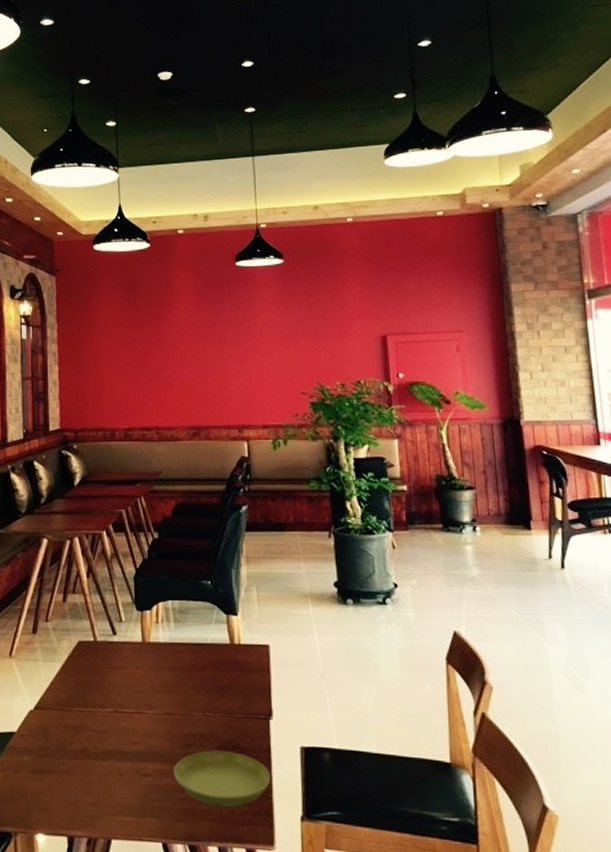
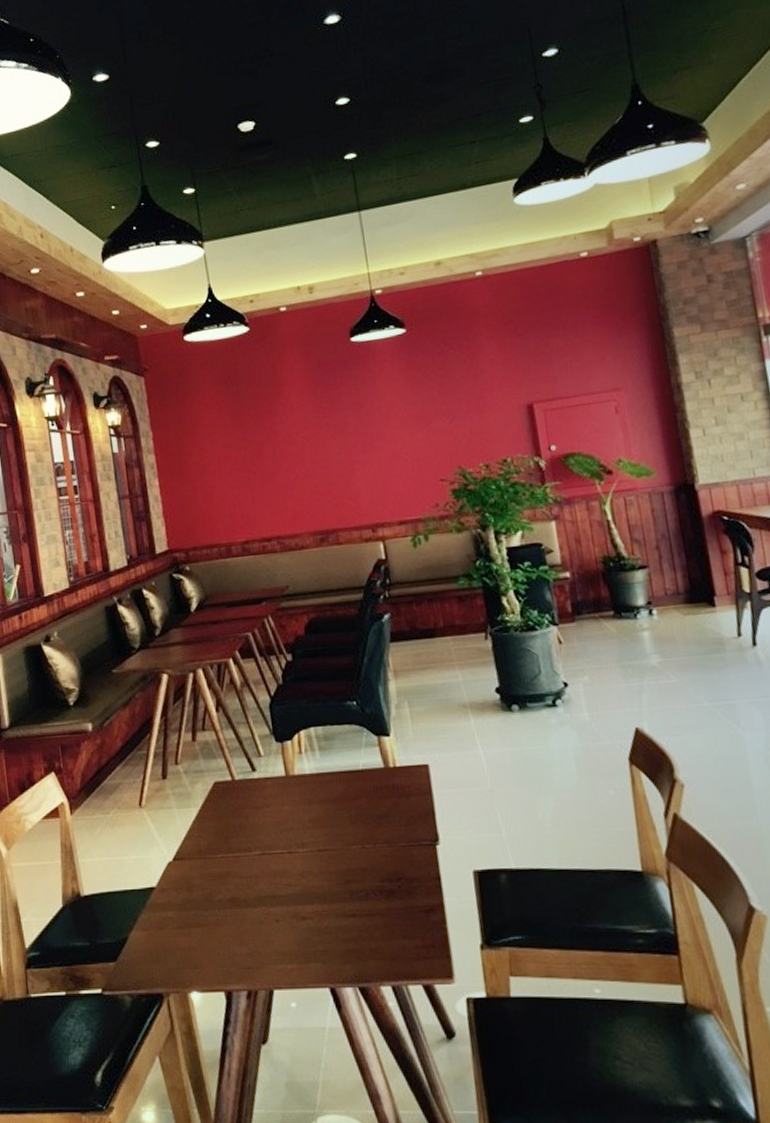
saucer: present [173,750,271,808] -> none [334,884,443,944]

